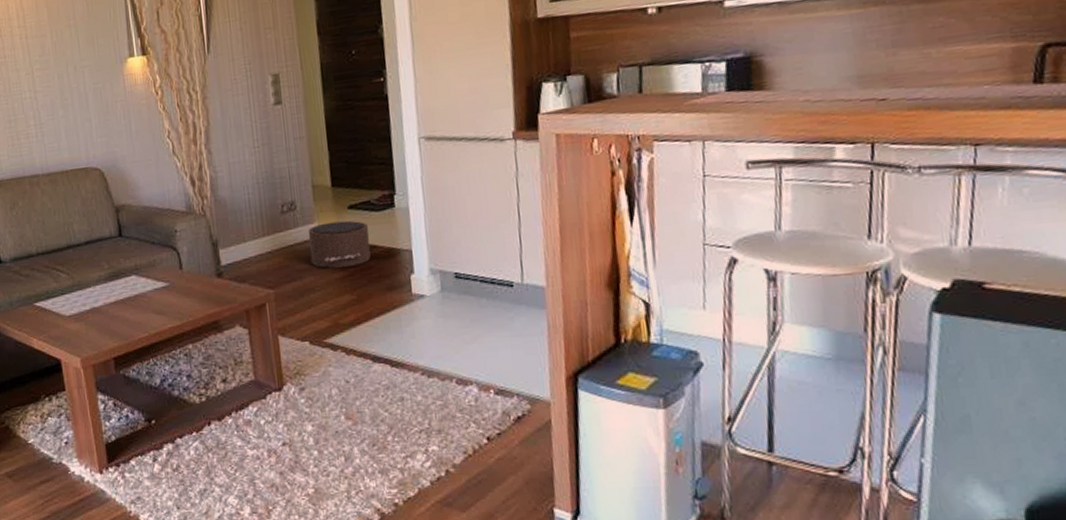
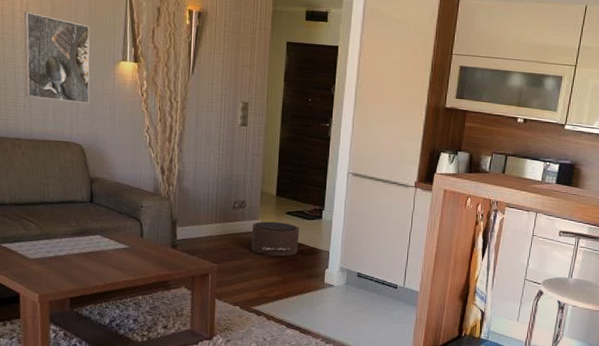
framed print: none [22,24,102,125] -> present [24,12,90,104]

